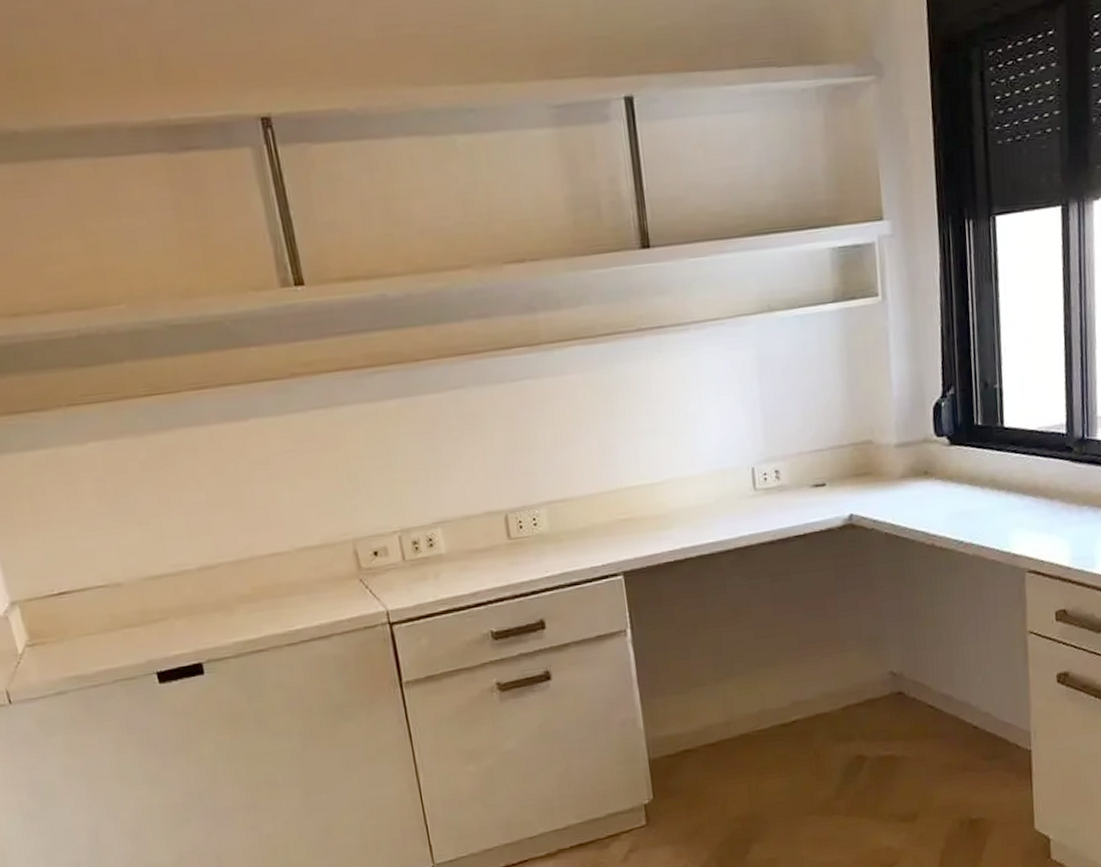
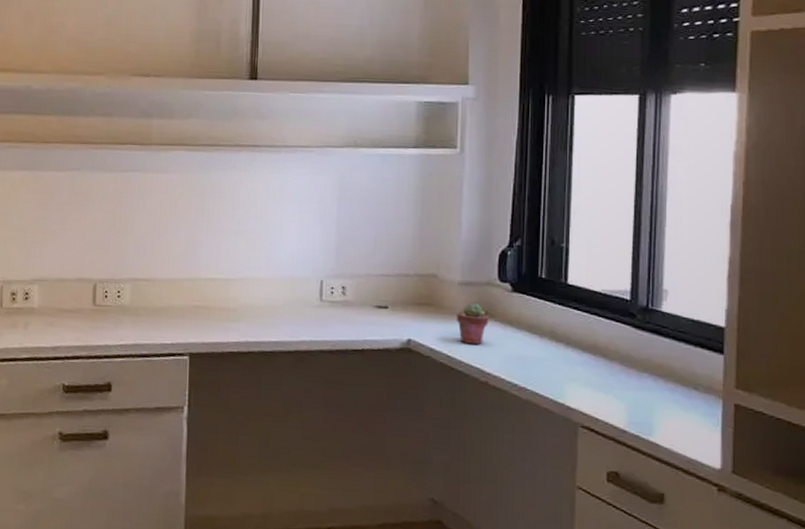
potted succulent: none [896,464,929,509] -> present [457,303,489,344]

